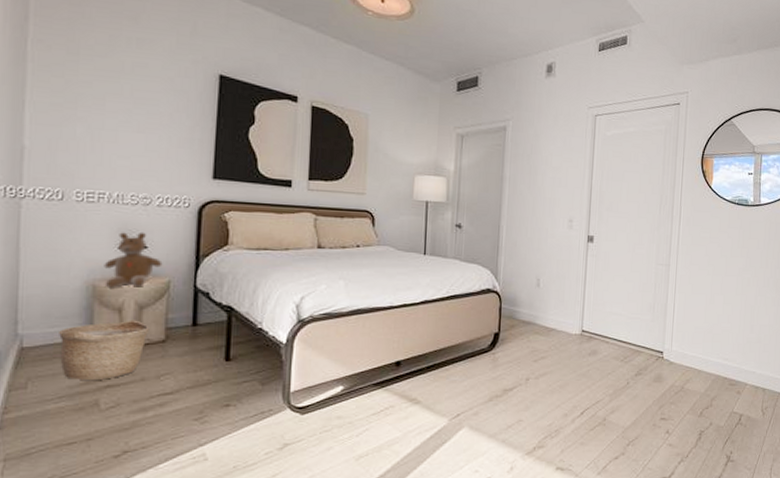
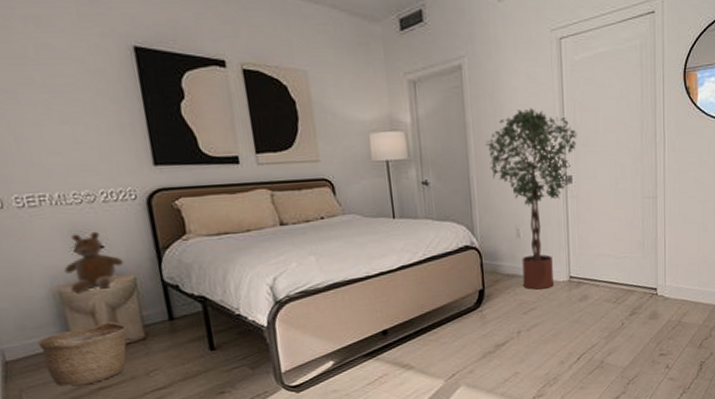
potted tree: none [518,171,602,339] -> present [485,108,577,290]

